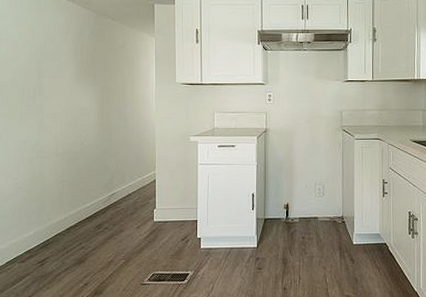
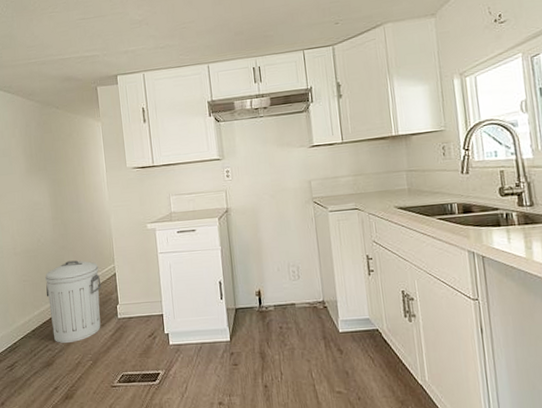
trash can: none [84,165,141,242] -> present [45,260,102,343]

